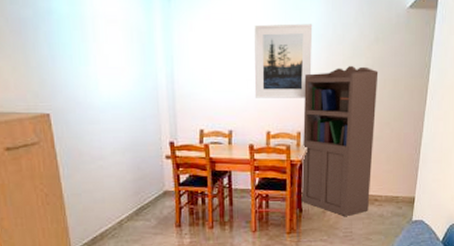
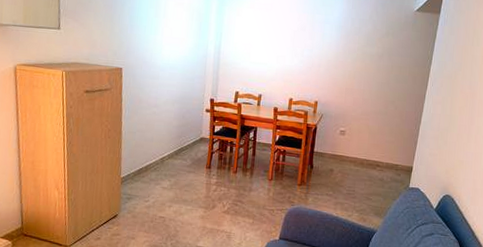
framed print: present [254,23,313,98] -> none [282,14,335,75]
bookcase: present [301,66,379,216] -> none [313,53,387,177]

